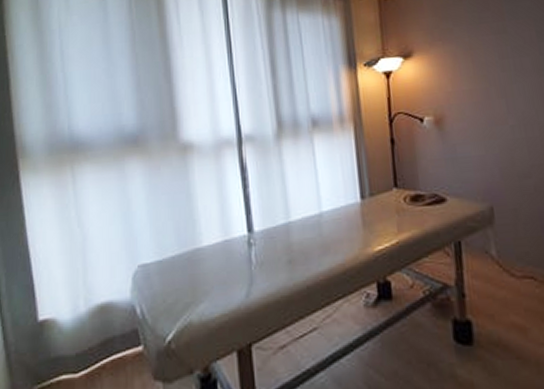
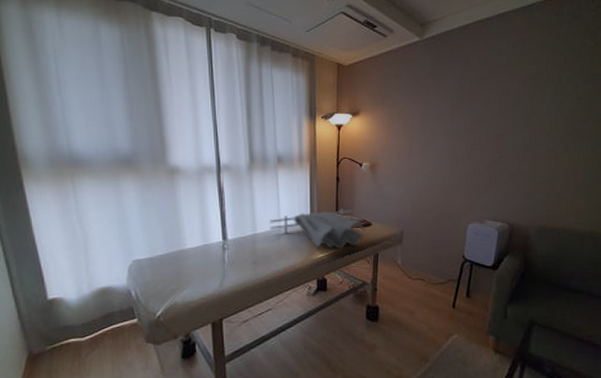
dishtowel: none [307,180,439,238] -> present [270,208,366,249]

